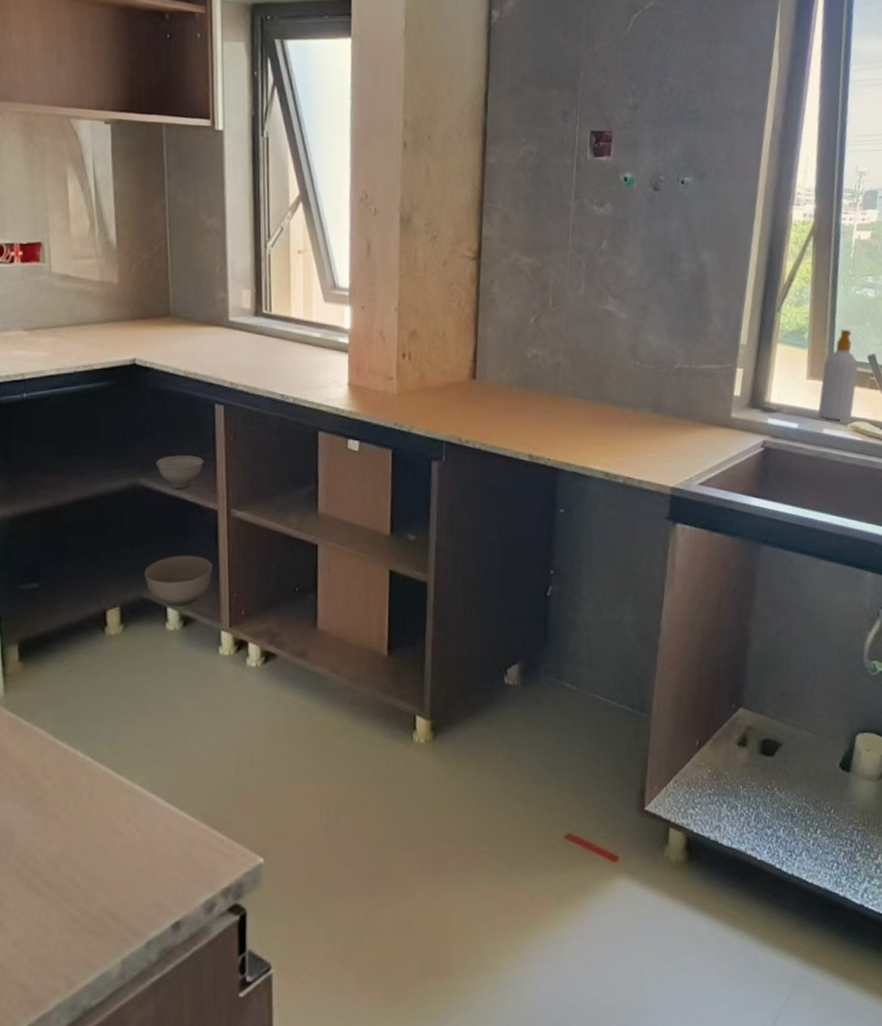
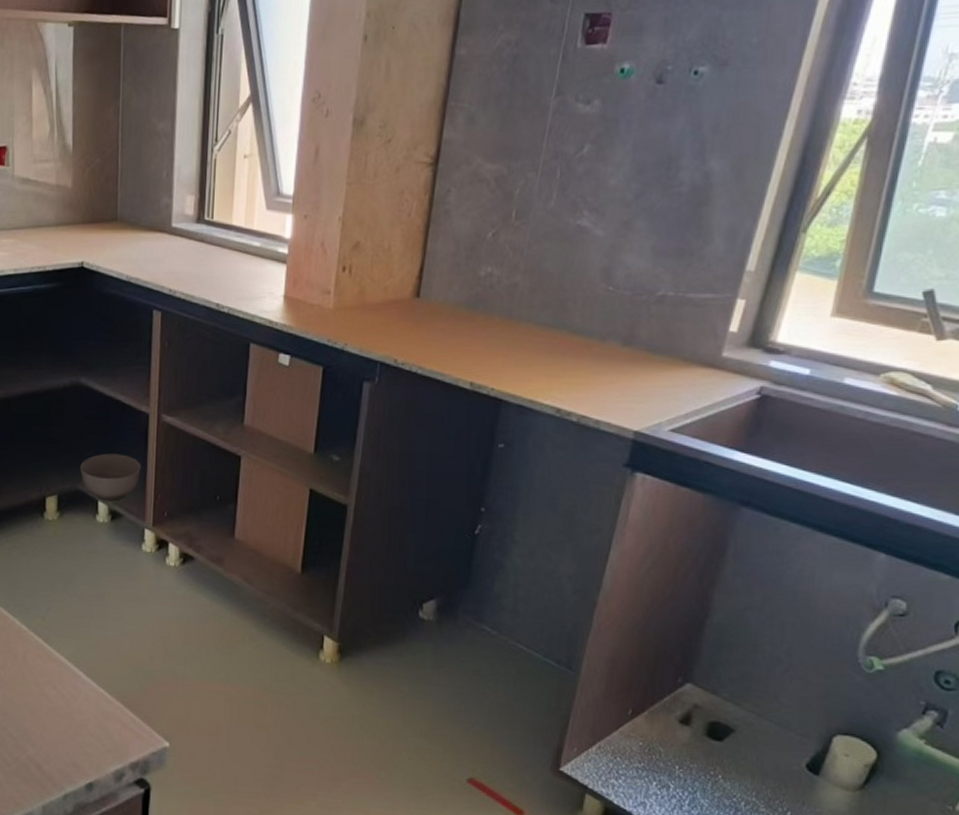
bowl: present [156,455,204,489] -> none [96,357,140,391]
soap bottle: present [818,329,858,421] -> none [840,257,907,370]

